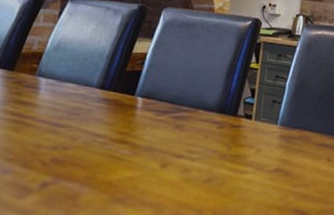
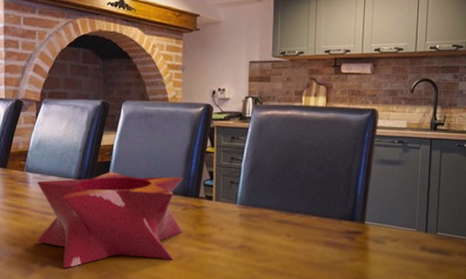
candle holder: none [39,82,222,190] -> present [36,172,183,269]

